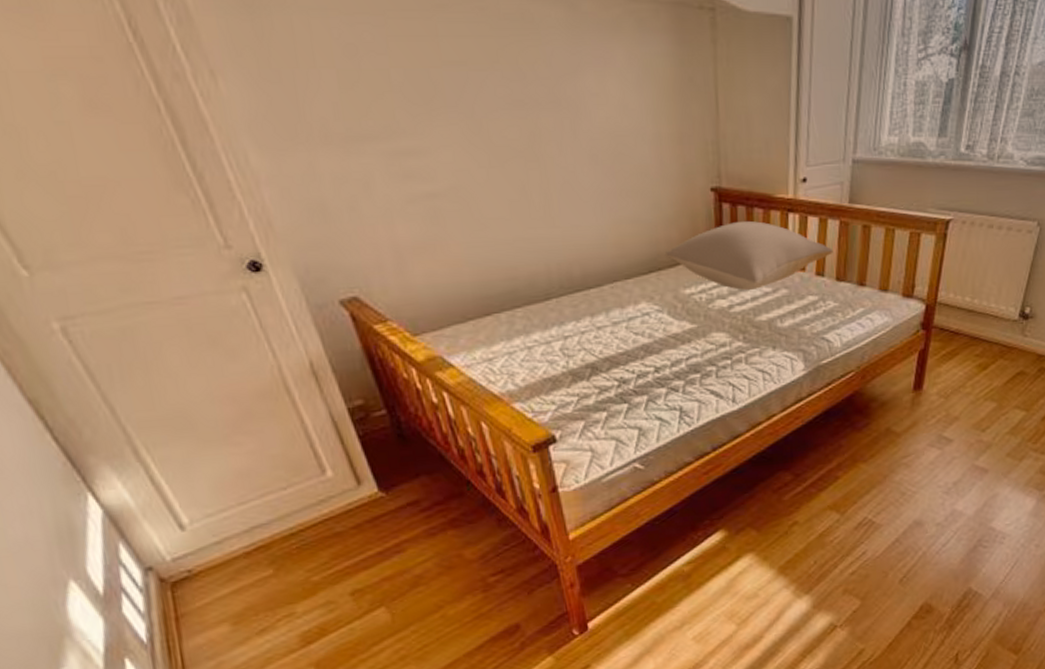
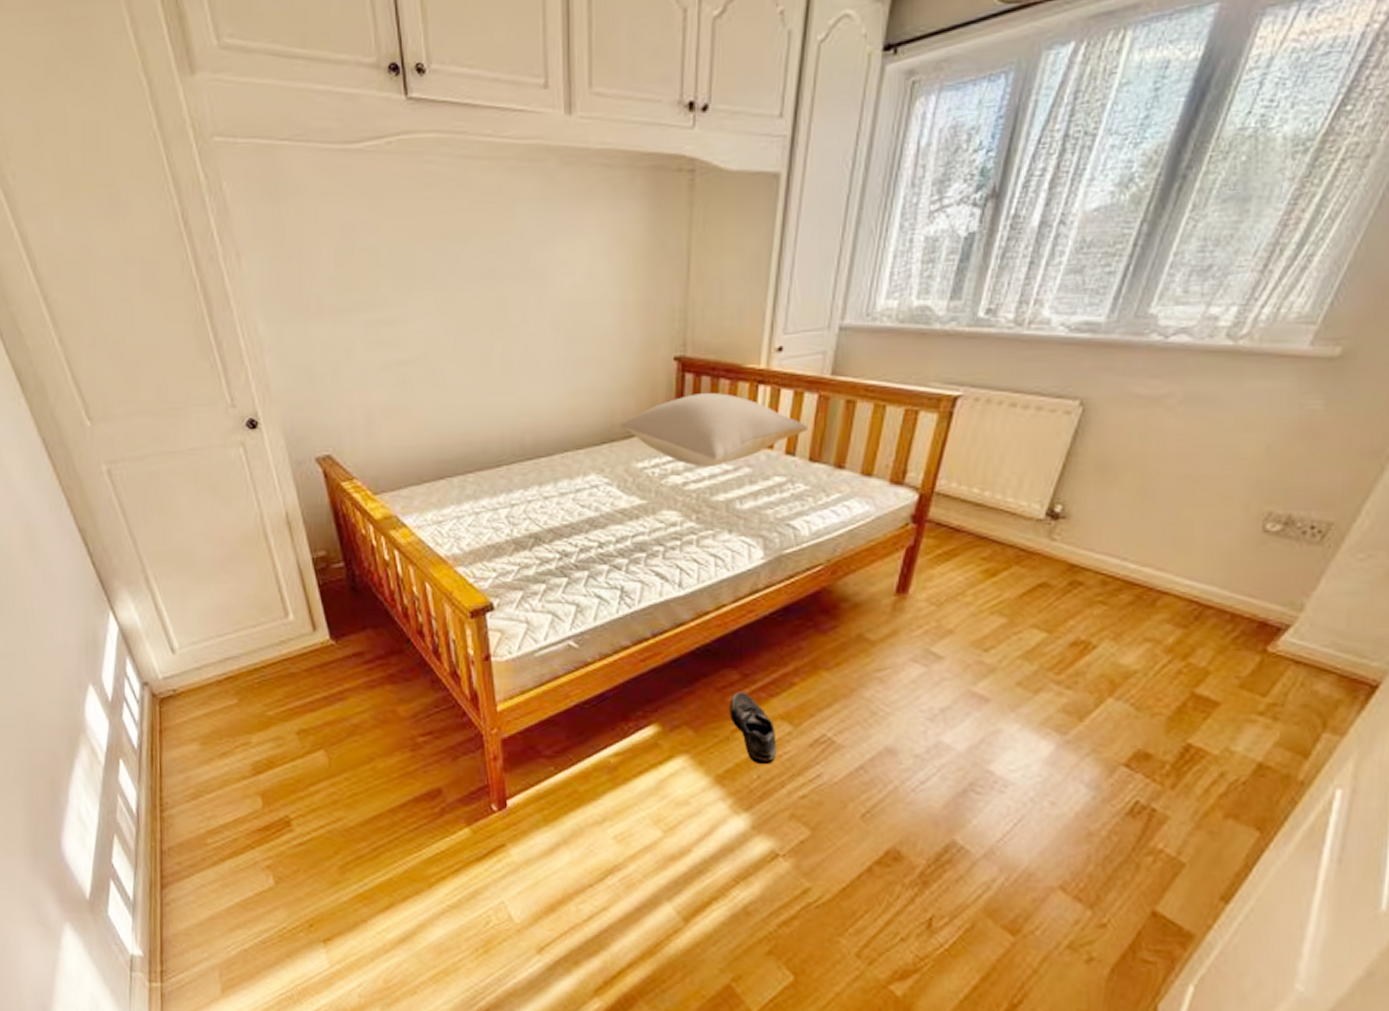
shoe: none [786,490,828,552] -> present [730,691,776,765]

